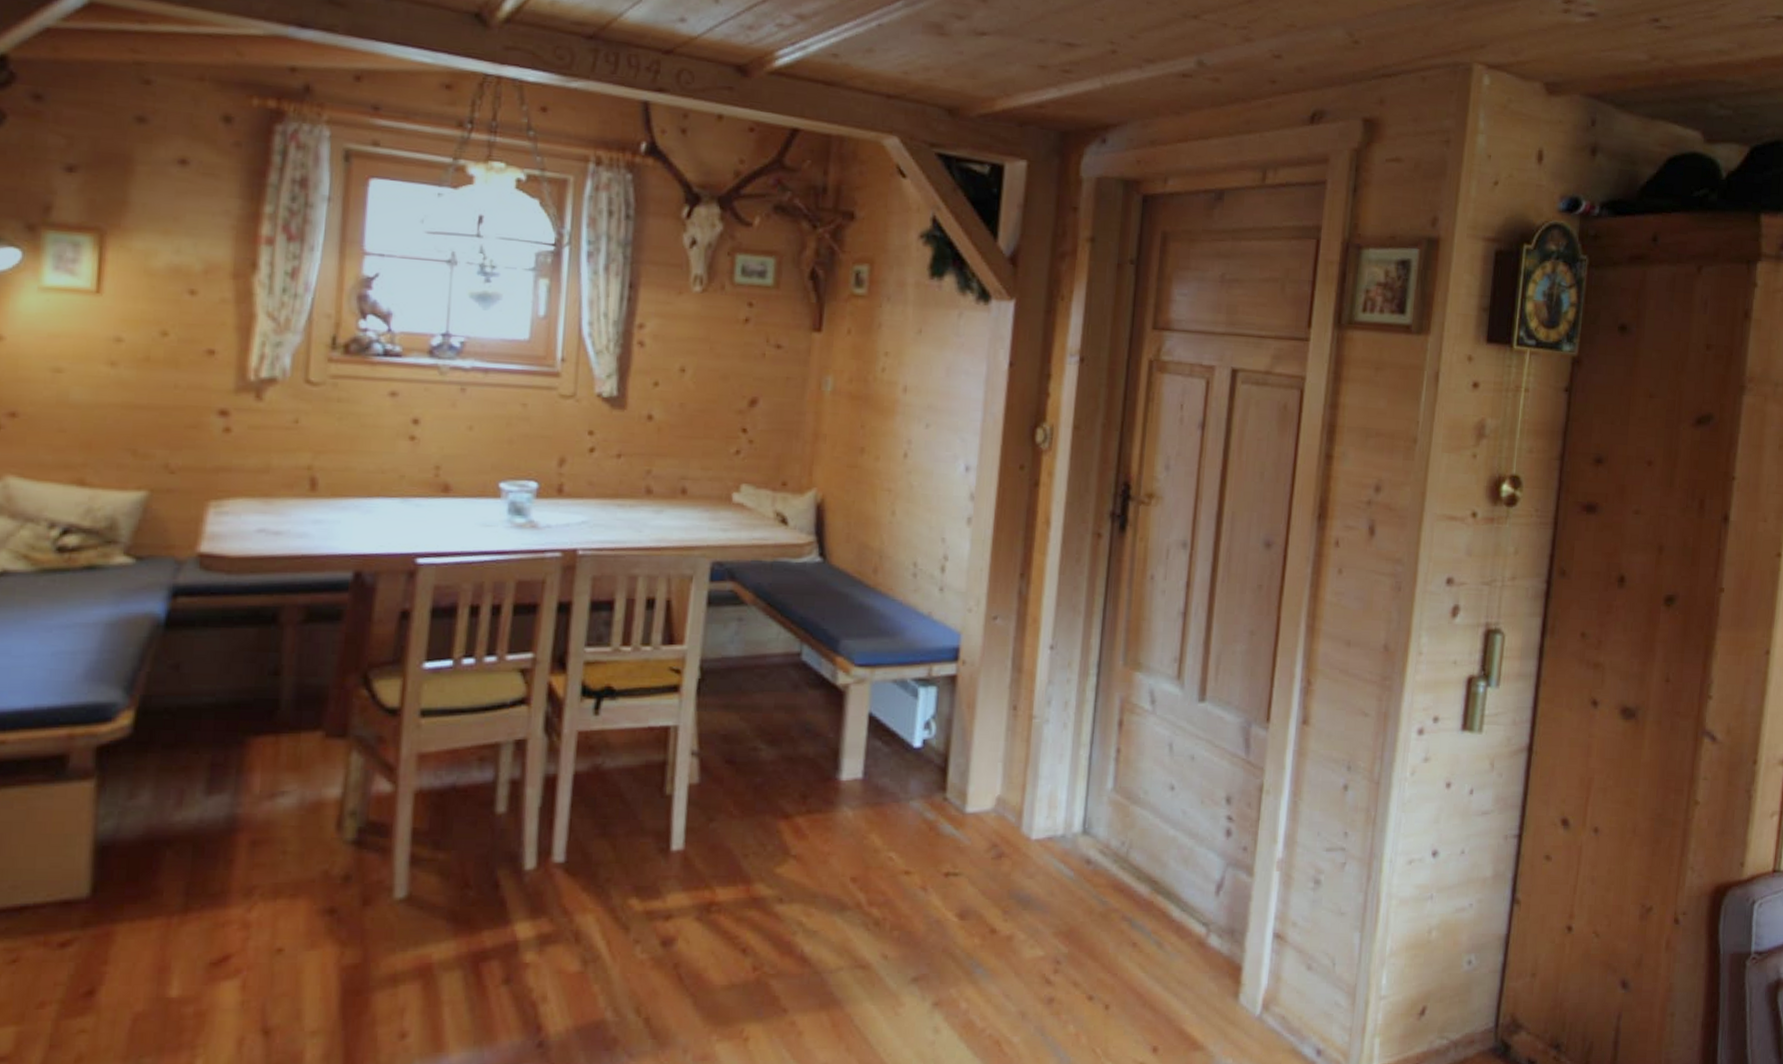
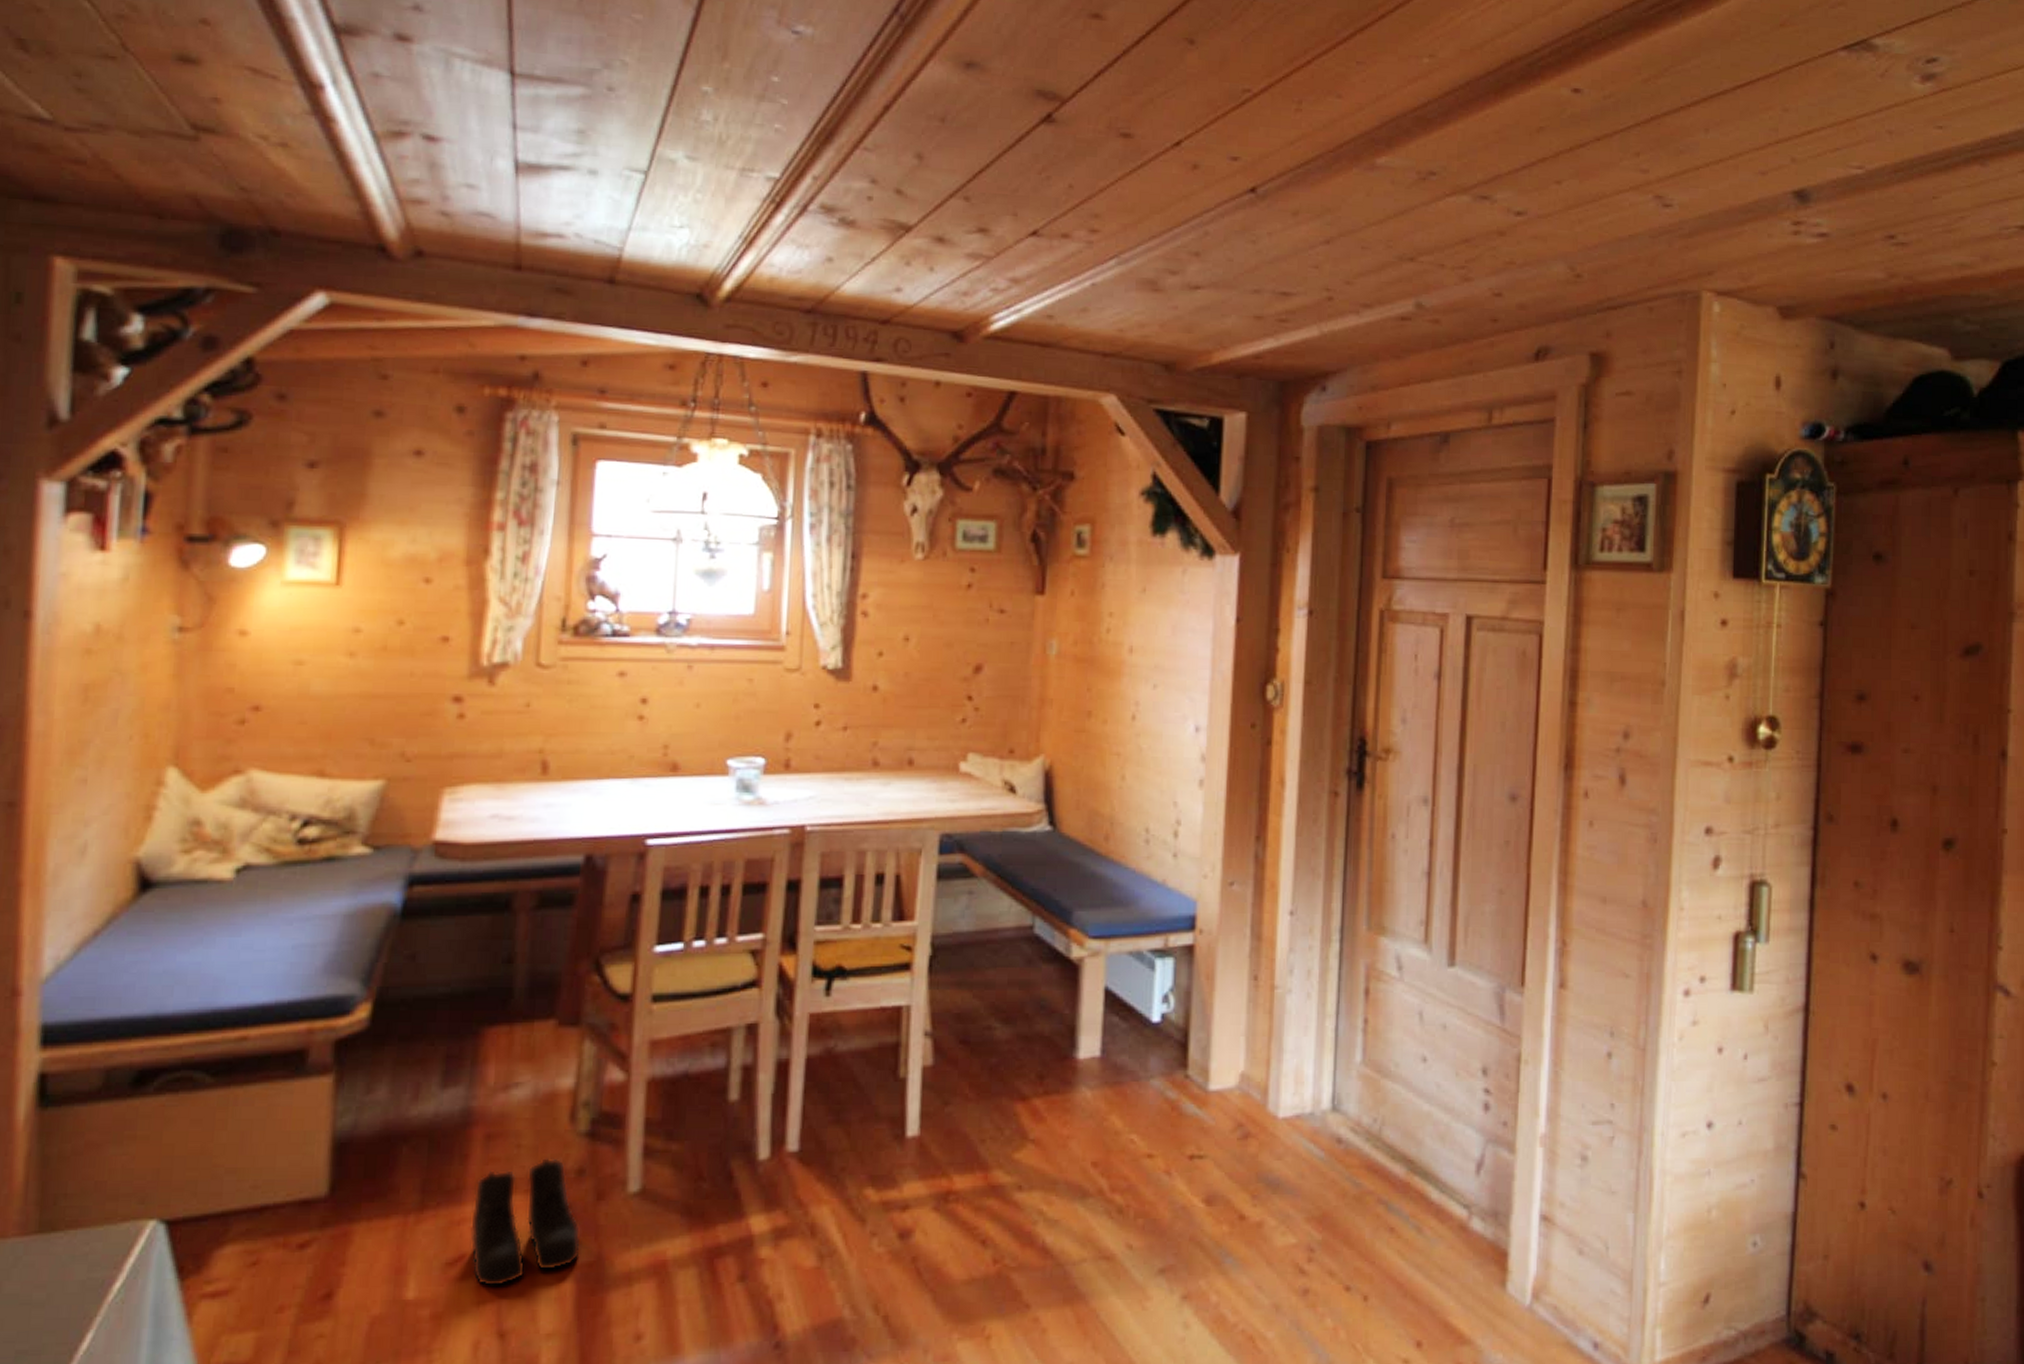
boots: none [234,864,347,987] -> present [470,1158,582,1288]

